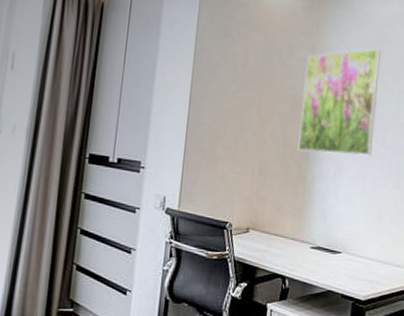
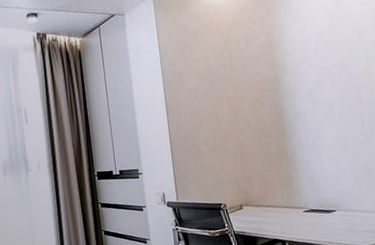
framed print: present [298,48,382,156] -> none [264,14,349,129]

